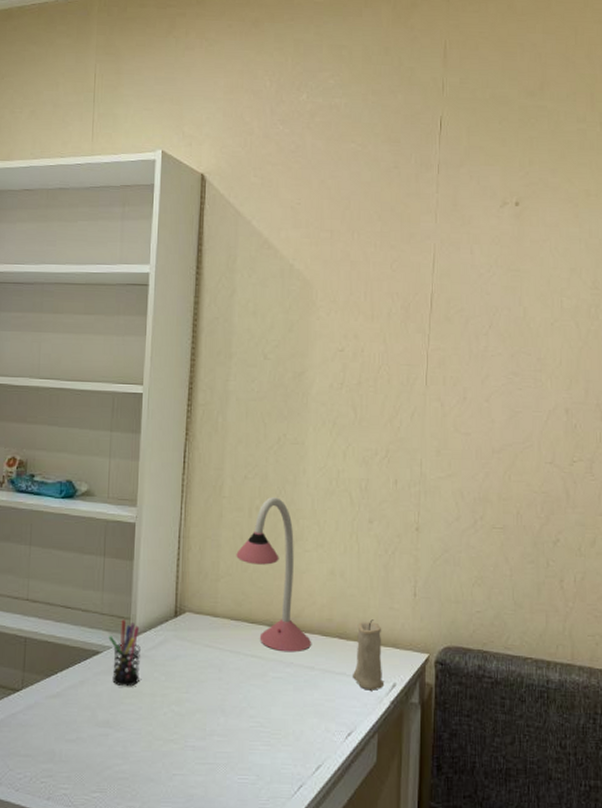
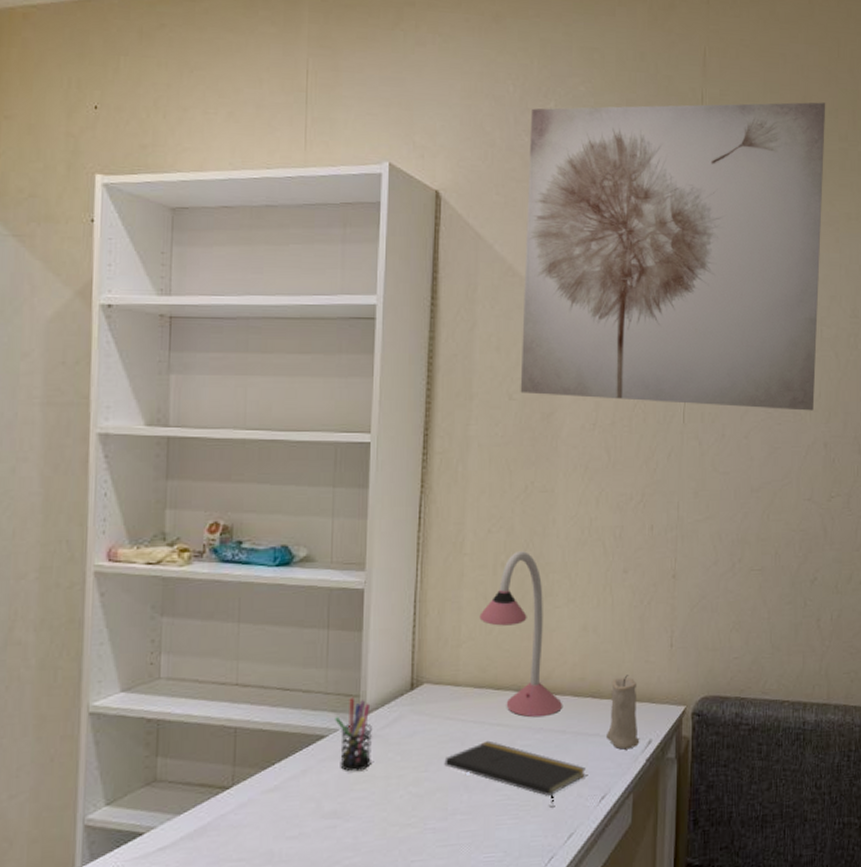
notepad: none [203,670,333,737] -> present [444,740,585,806]
wall art: none [274,86,564,378] -> present [520,102,826,411]

